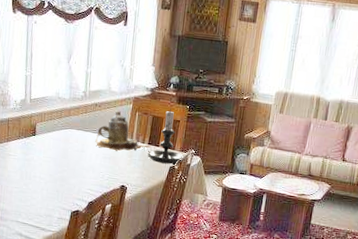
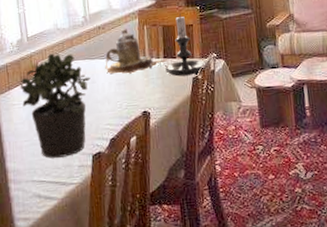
potted plant: none [17,118,81,208] -> present [20,53,90,158]

